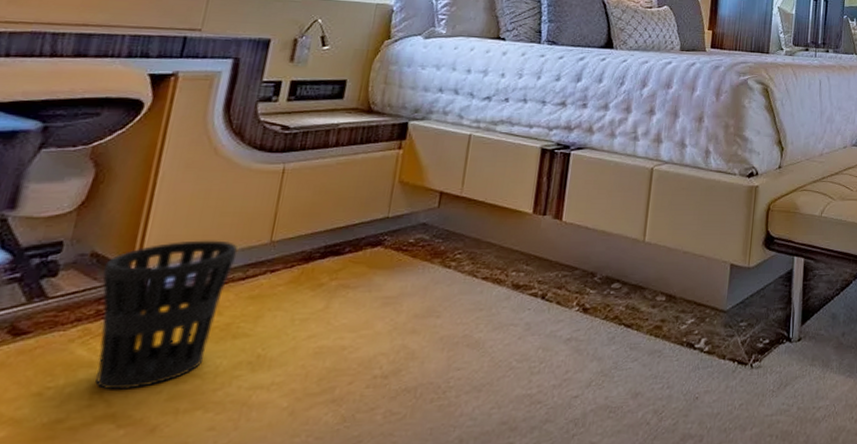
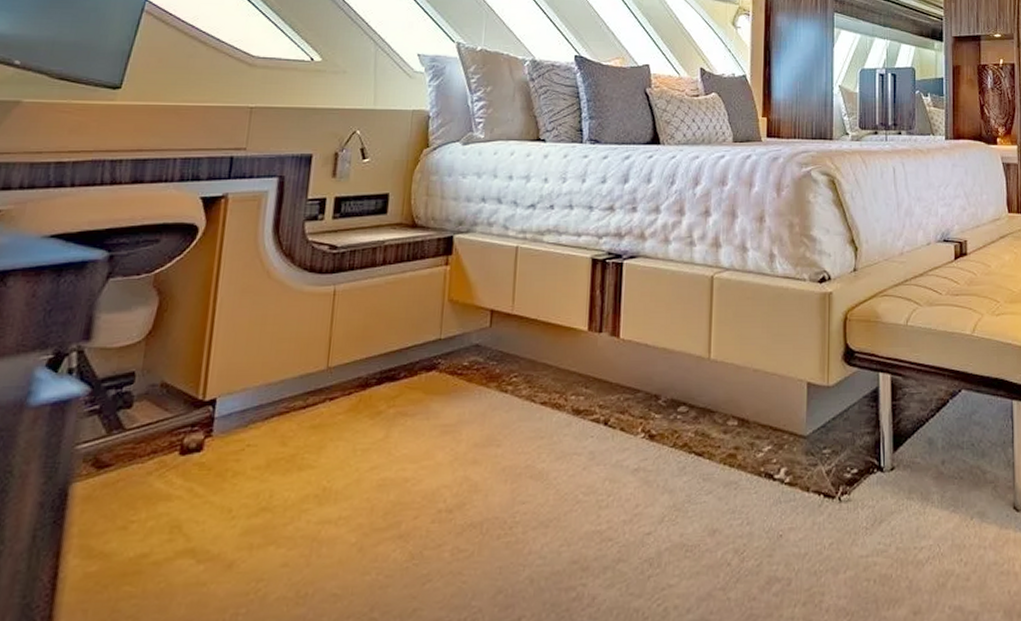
wastebasket: present [95,240,237,390] -> none [172,367,296,524]

